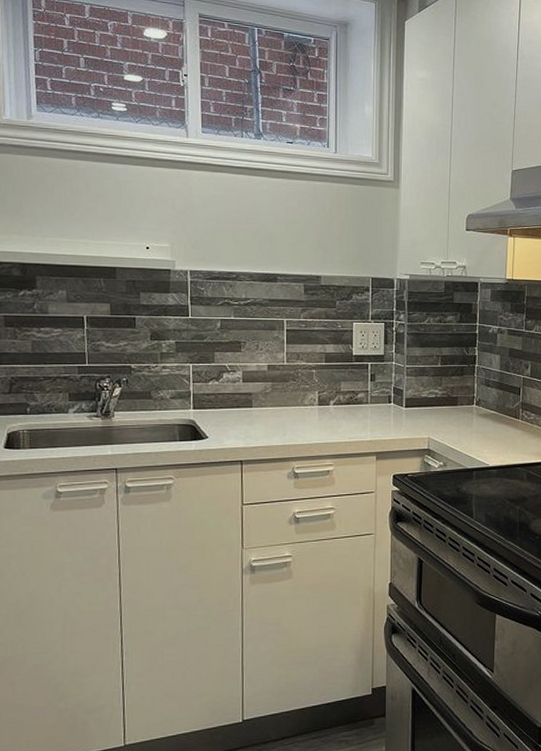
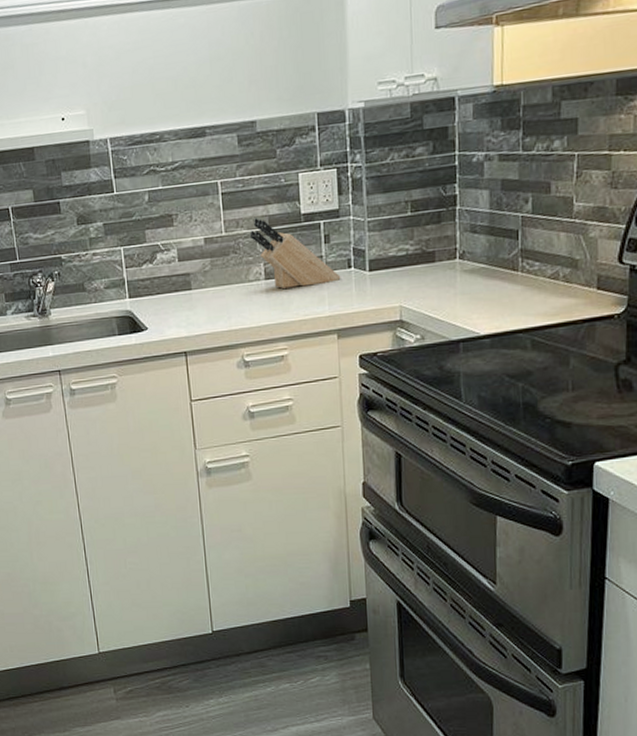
knife block: none [308,353,382,414] -> present [249,217,341,289]

